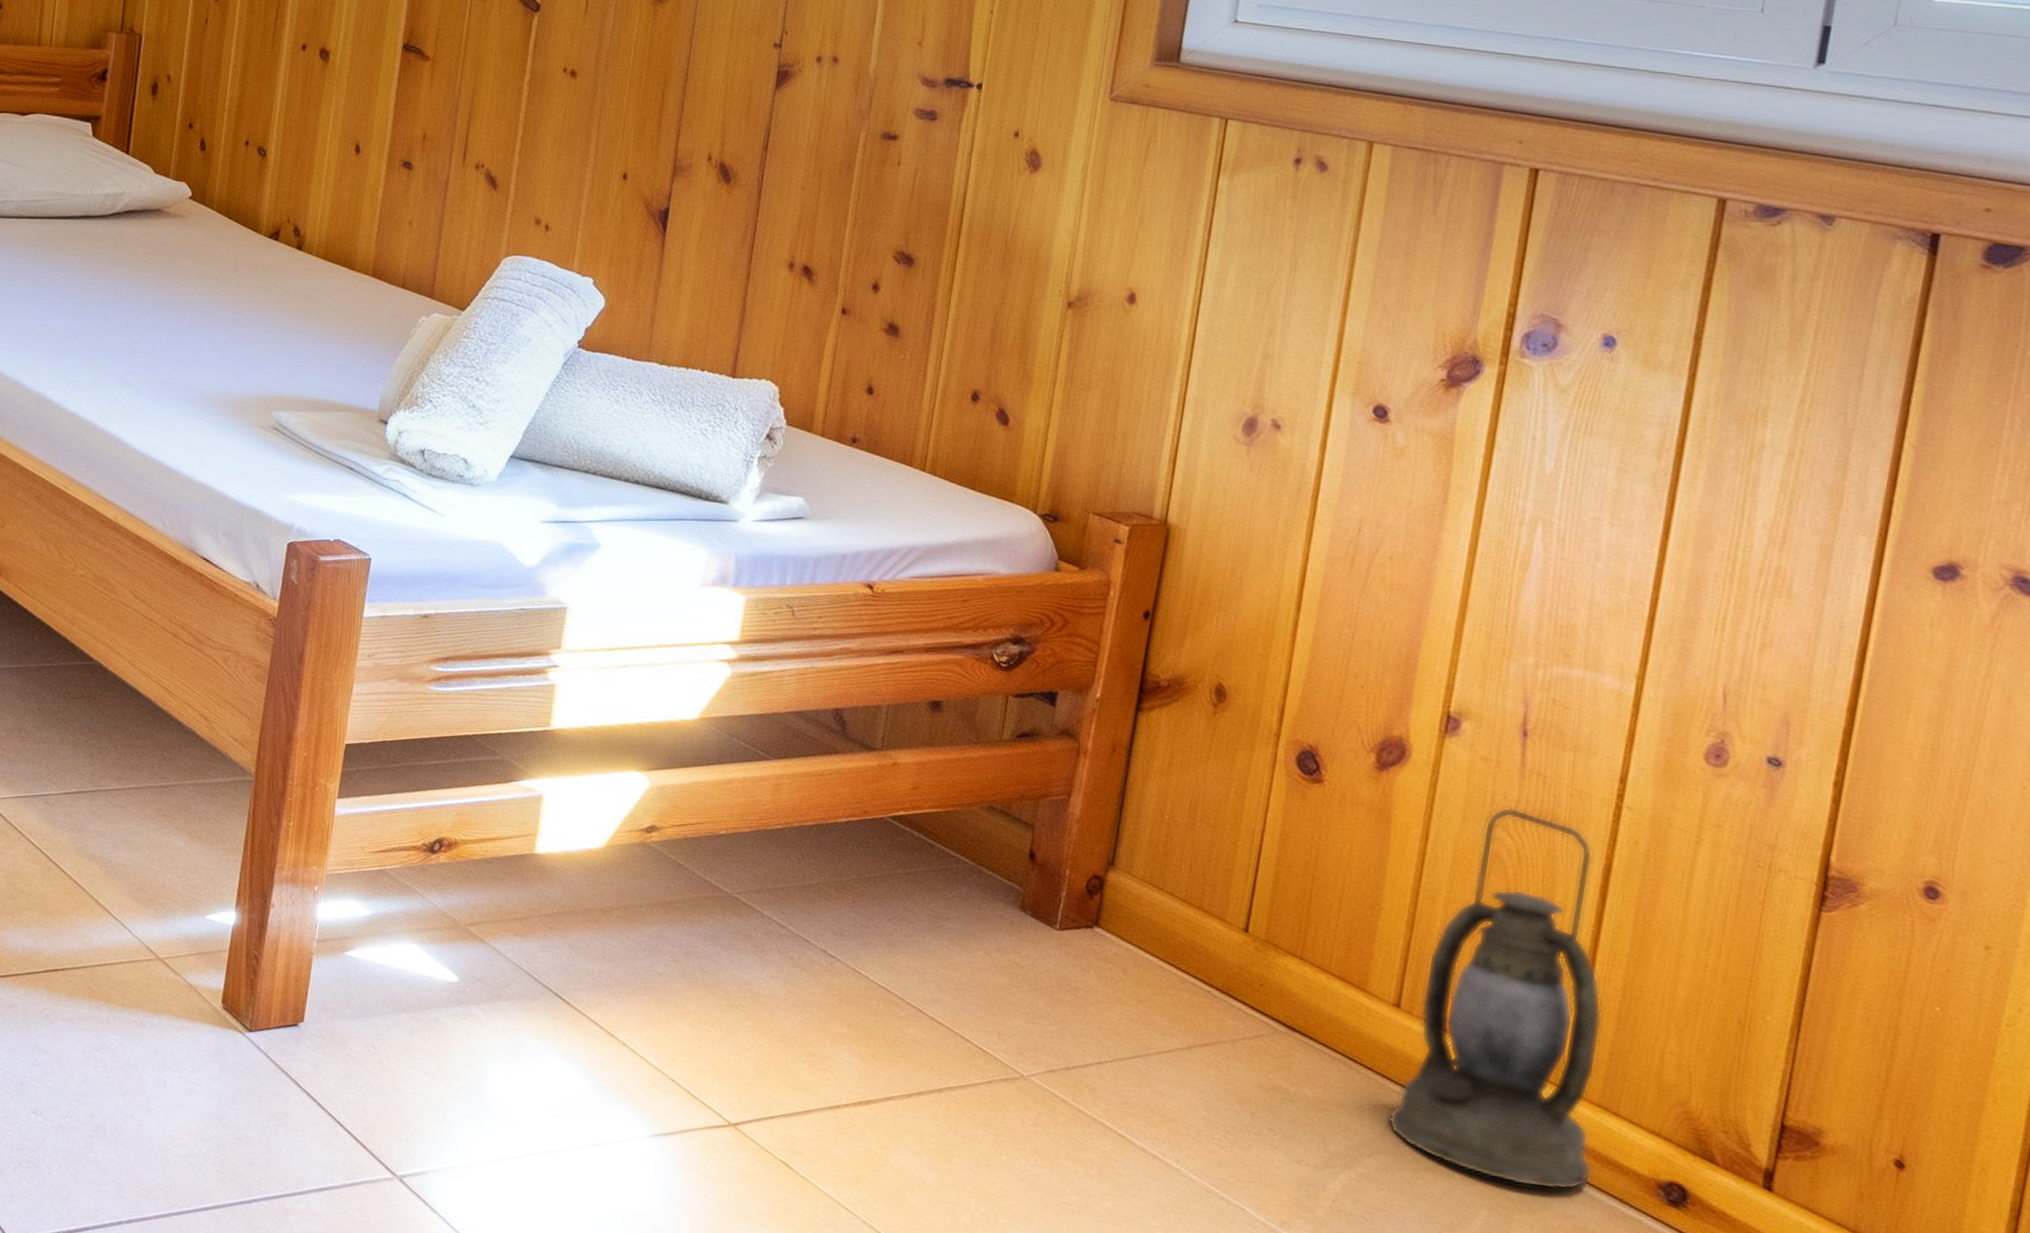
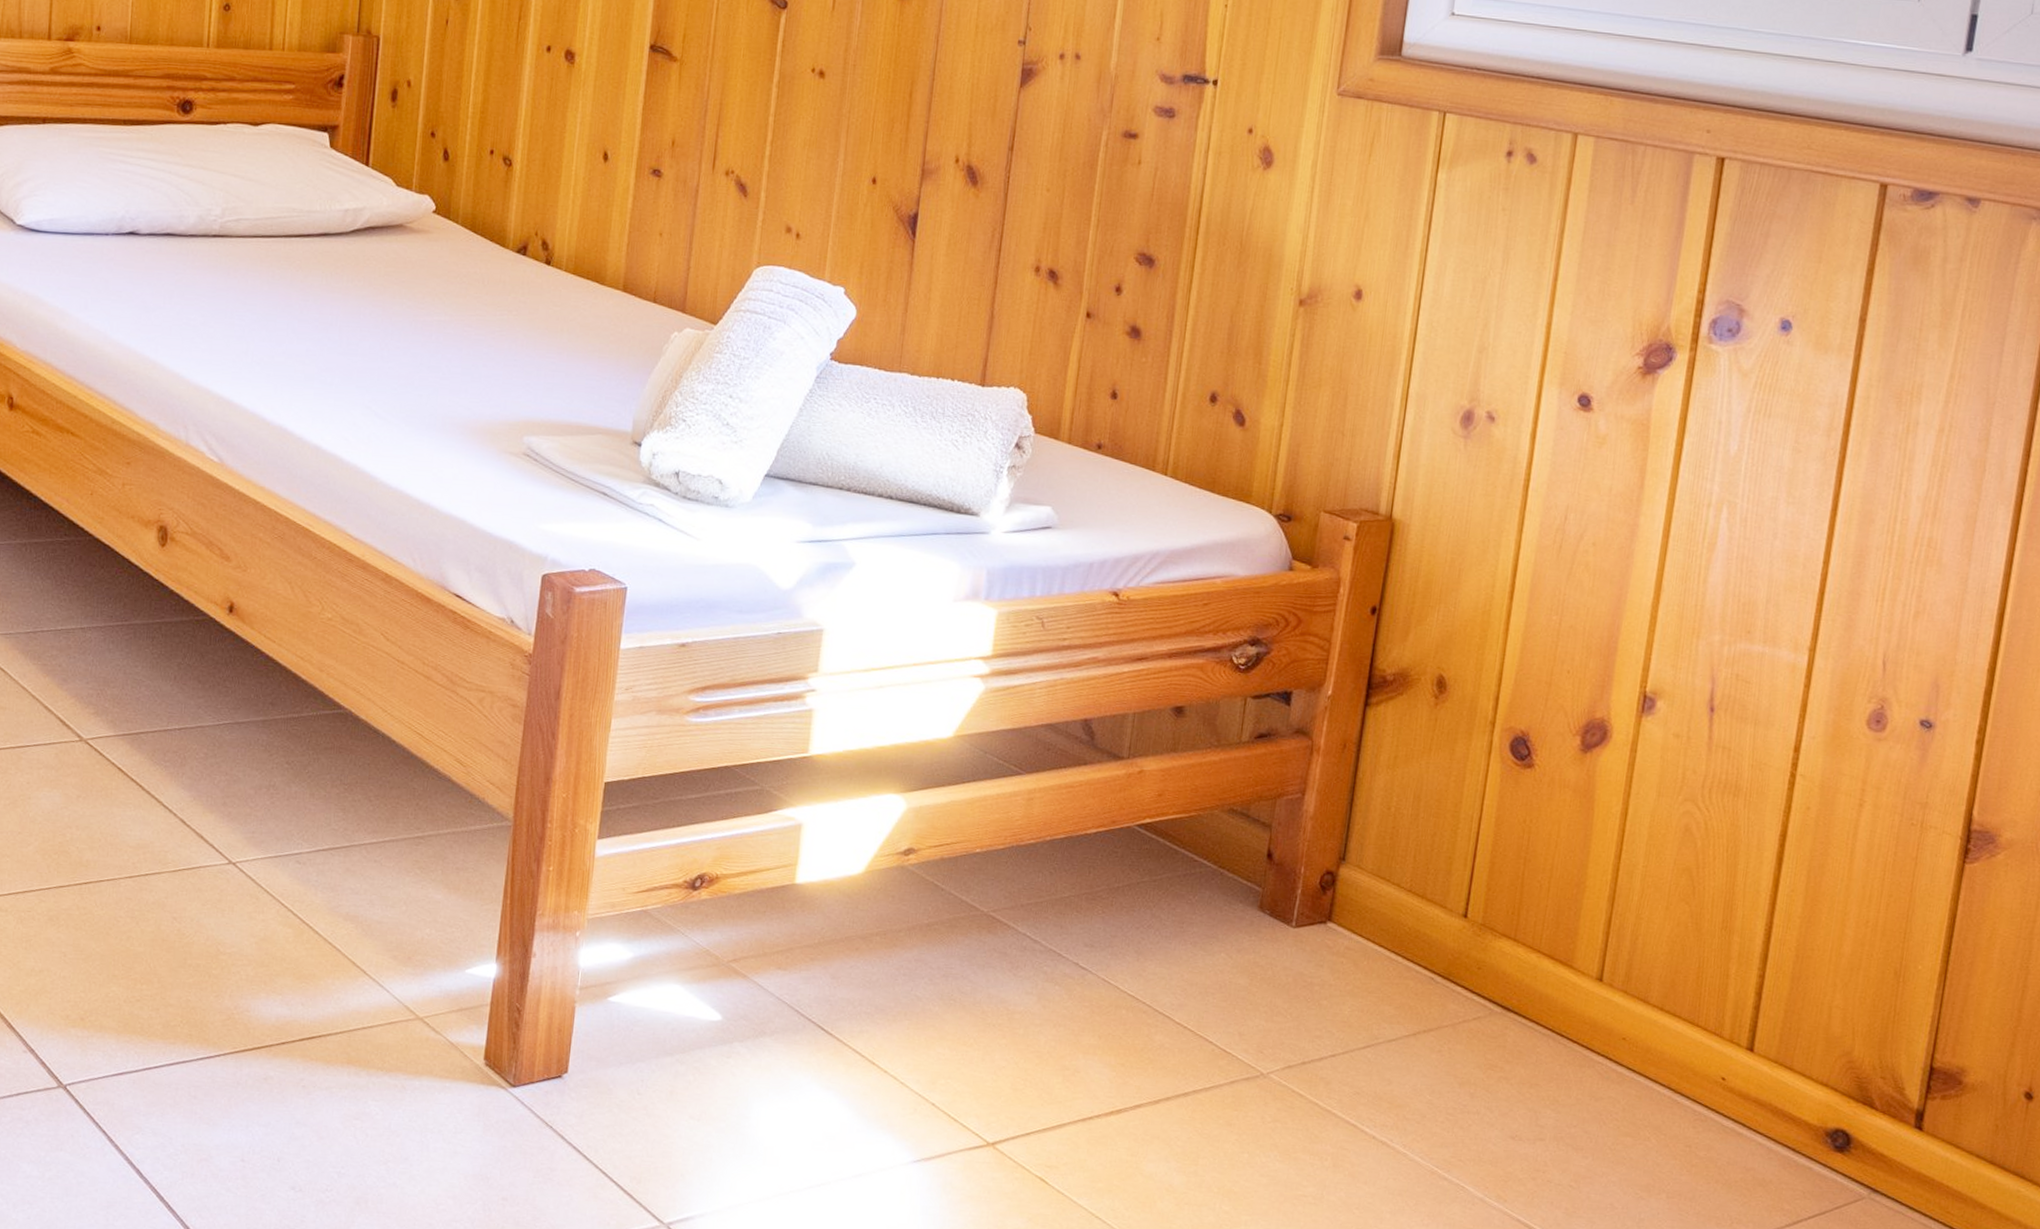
lantern: present [1387,807,1603,1190] -> none [1591,781,1779,1145]

